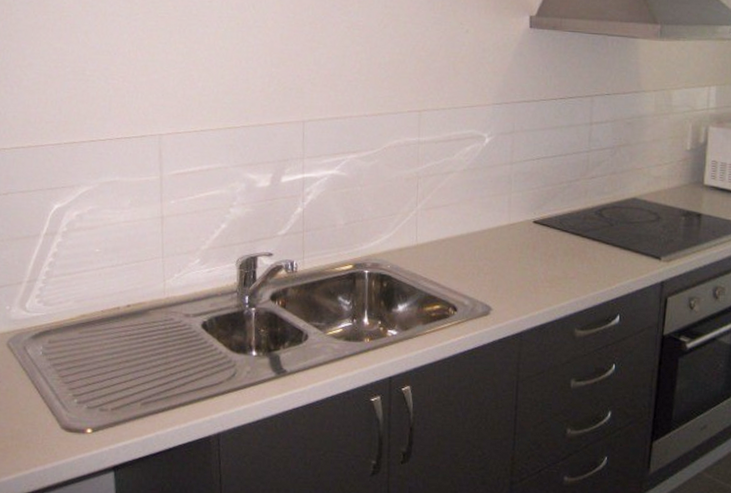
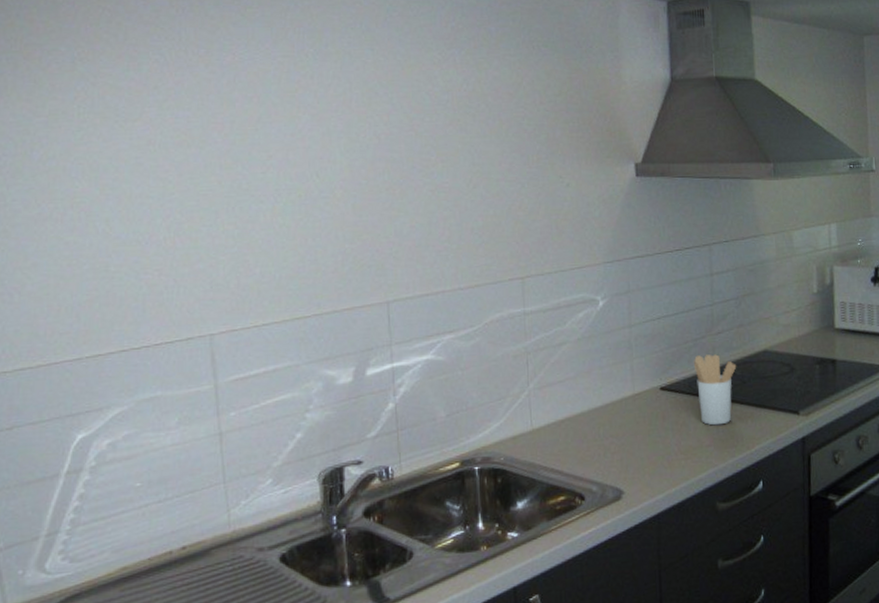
utensil holder: none [566,196,606,261] -> present [693,354,737,426]

